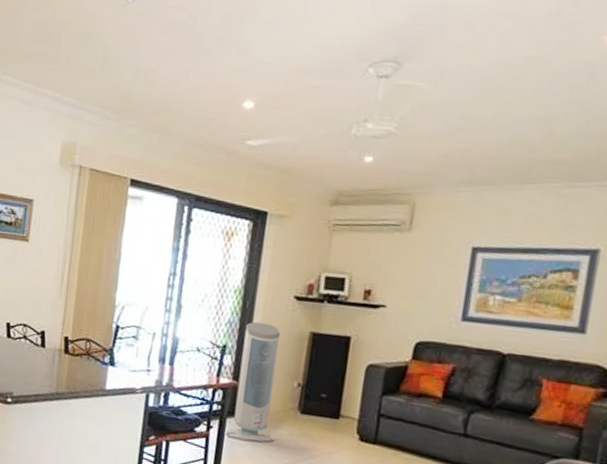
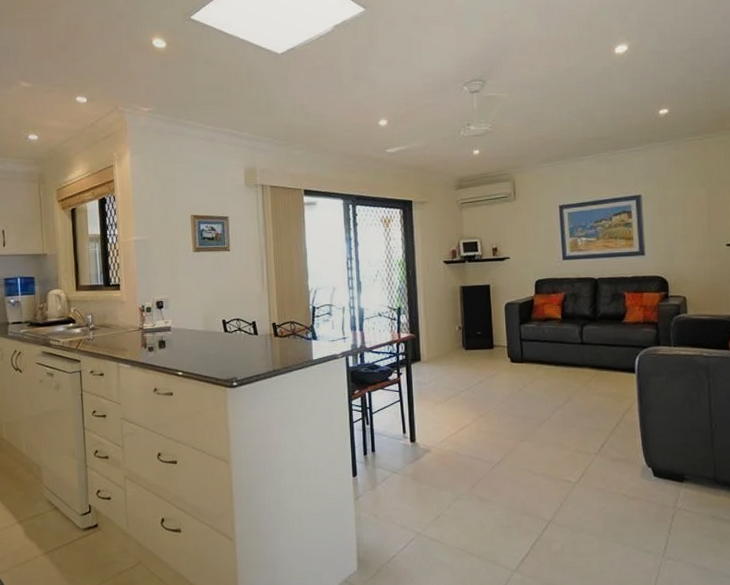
air purifier: present [224,321,280,442] -> none [411,285,450,379]

